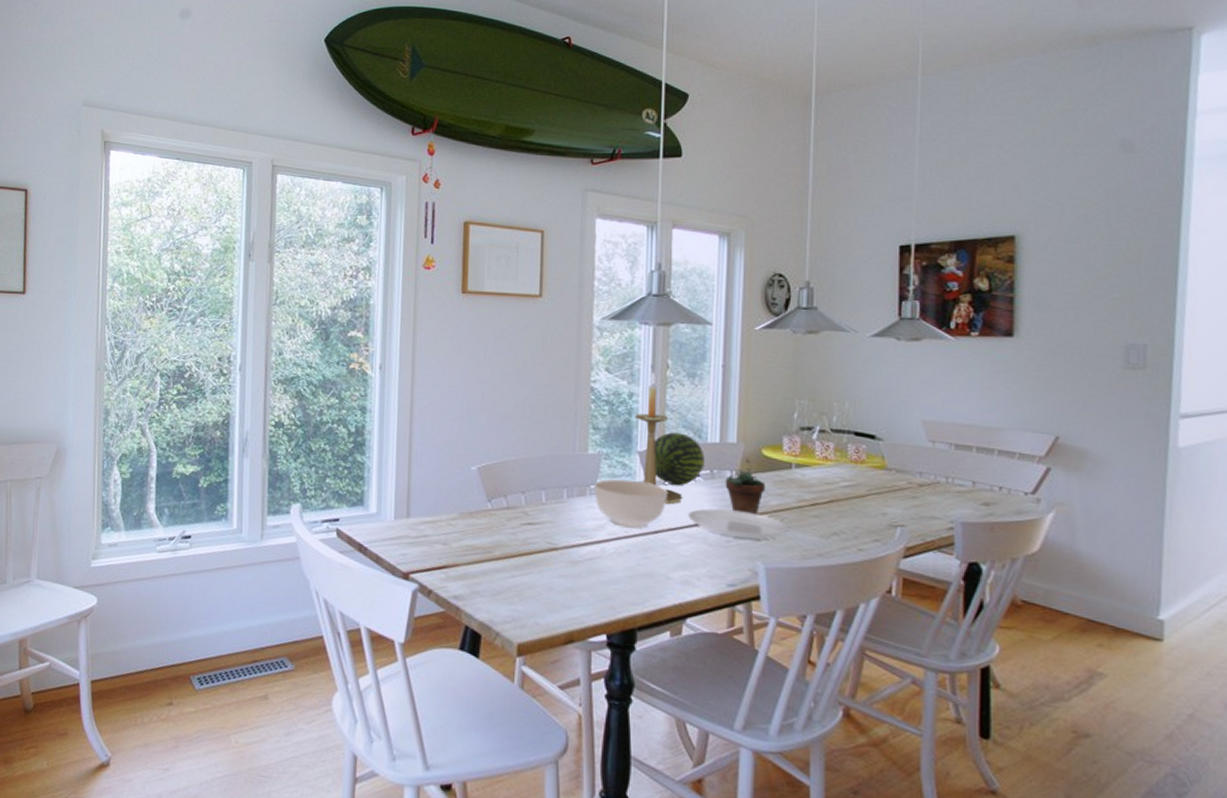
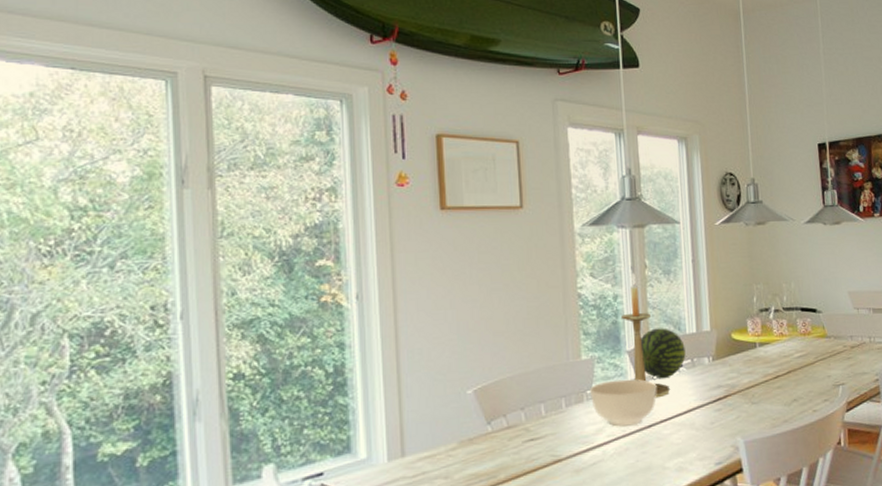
plate: present [688,508,789,540] -> none [676,392,760,419]
succulent plant: present [725,457,765,515] -> none [704,342,737,395]

